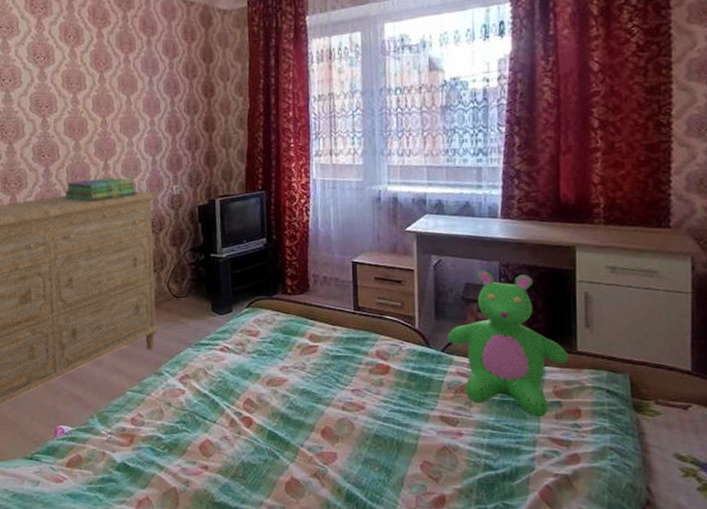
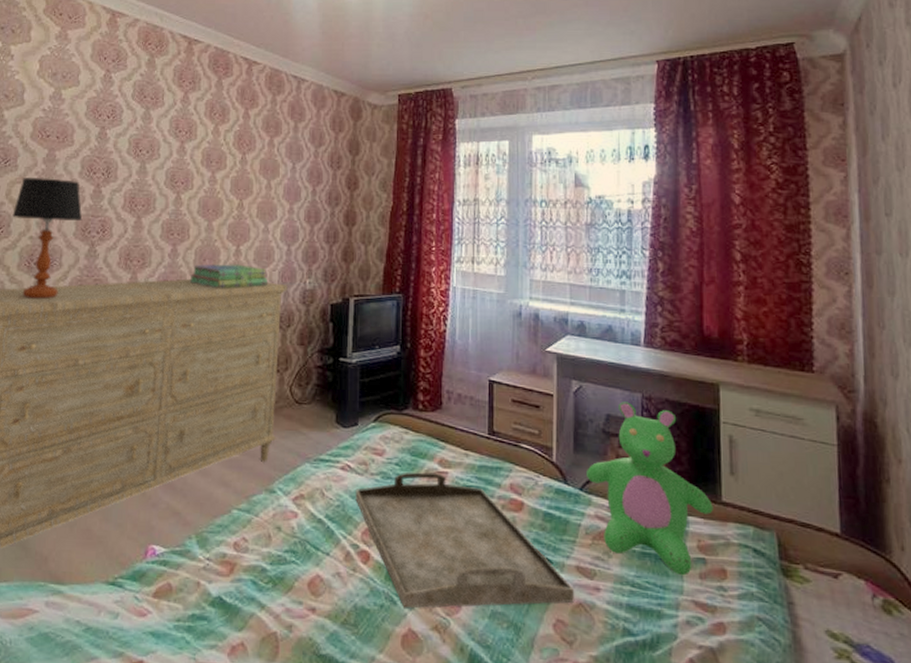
serving tray: none [235,347,440,461] -> present [355,472,575,608]

